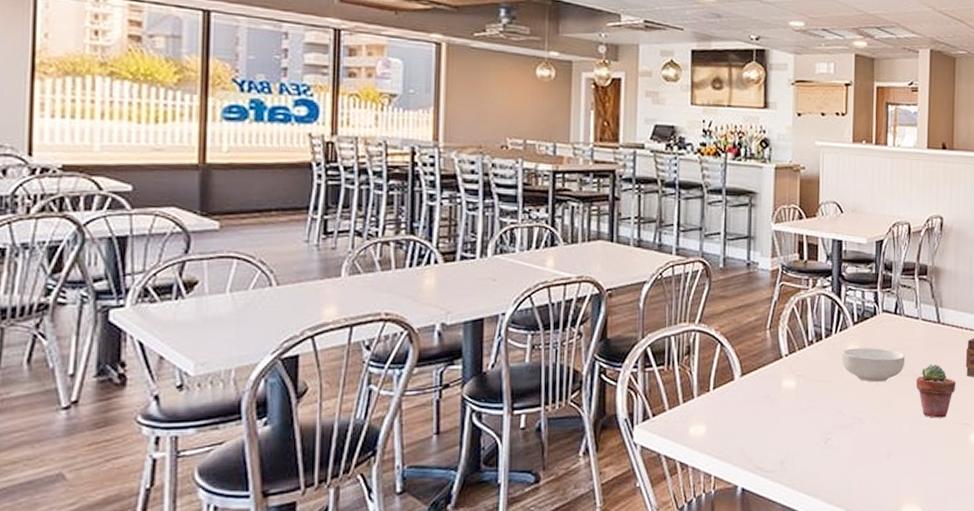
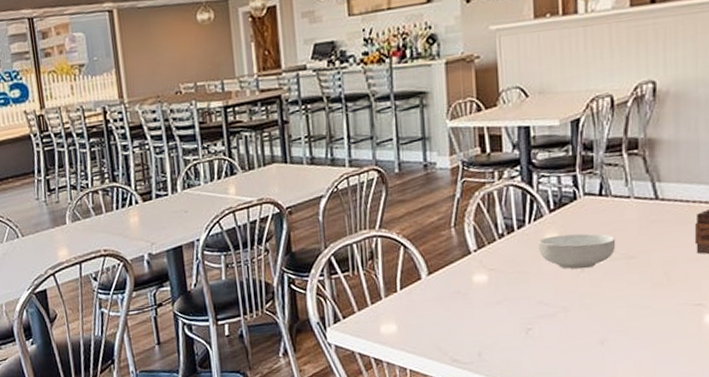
potted succulent: present [916,363,956,418] -> none [630,244,684,301]

